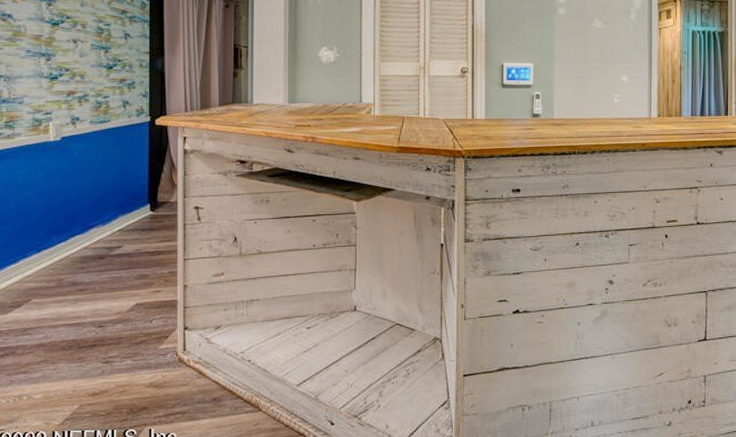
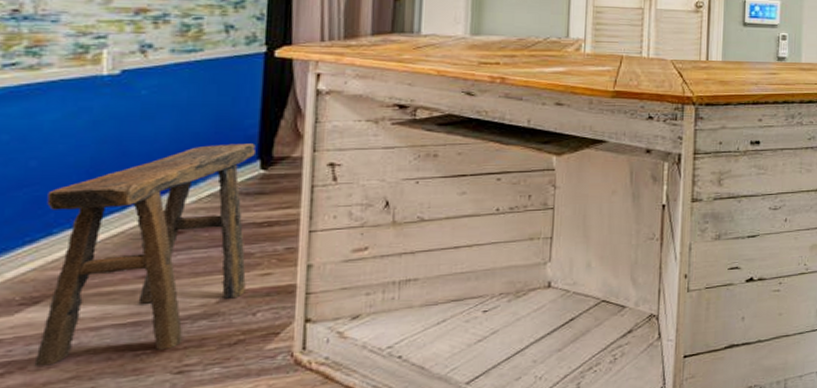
stool: none [20,191,146,352] -> present [34,143,256,367]

